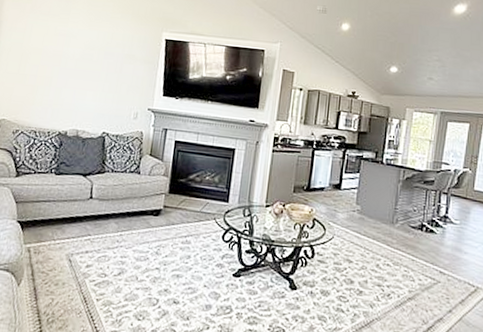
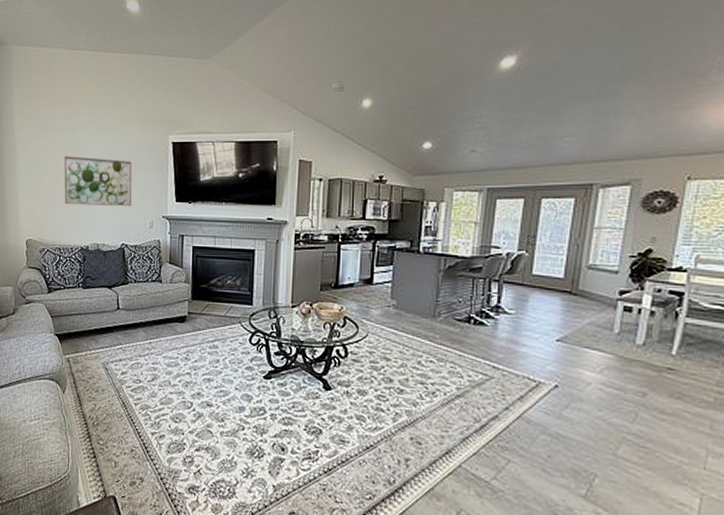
wall art: none [47,39,123,97] -> present [63,155,132,207]

